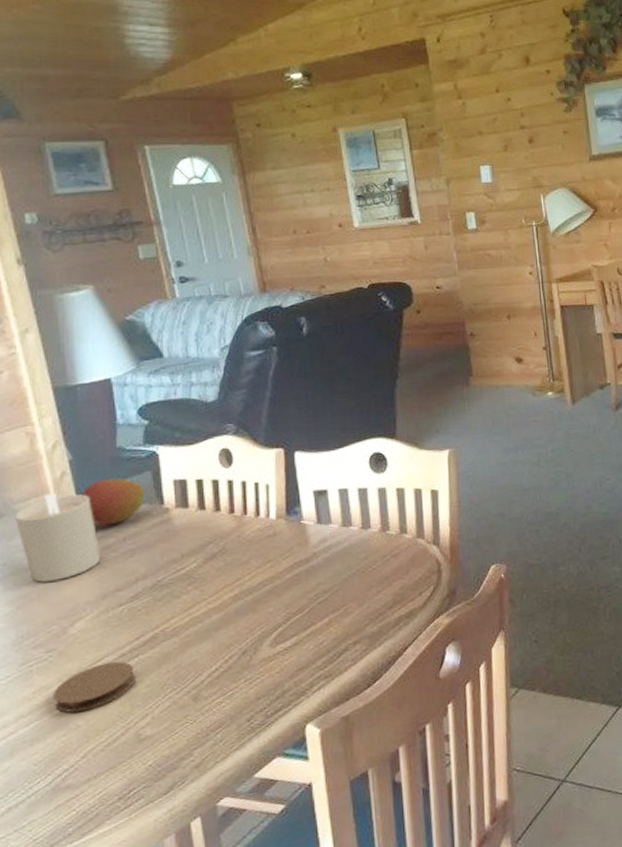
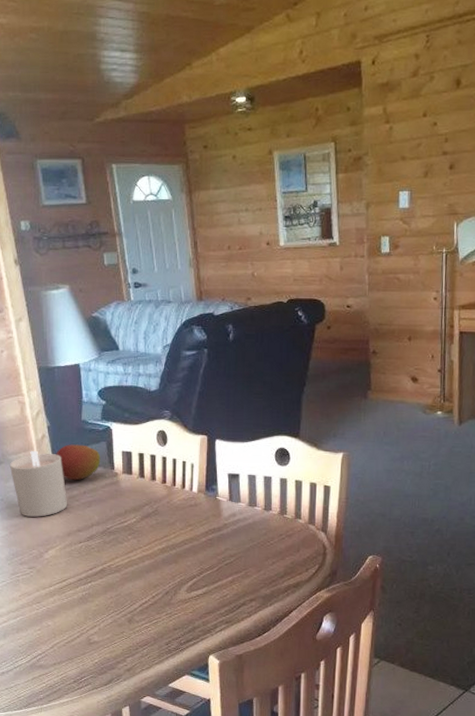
coaster: present [53,661,135,713] -> none [32,583,88,615]

